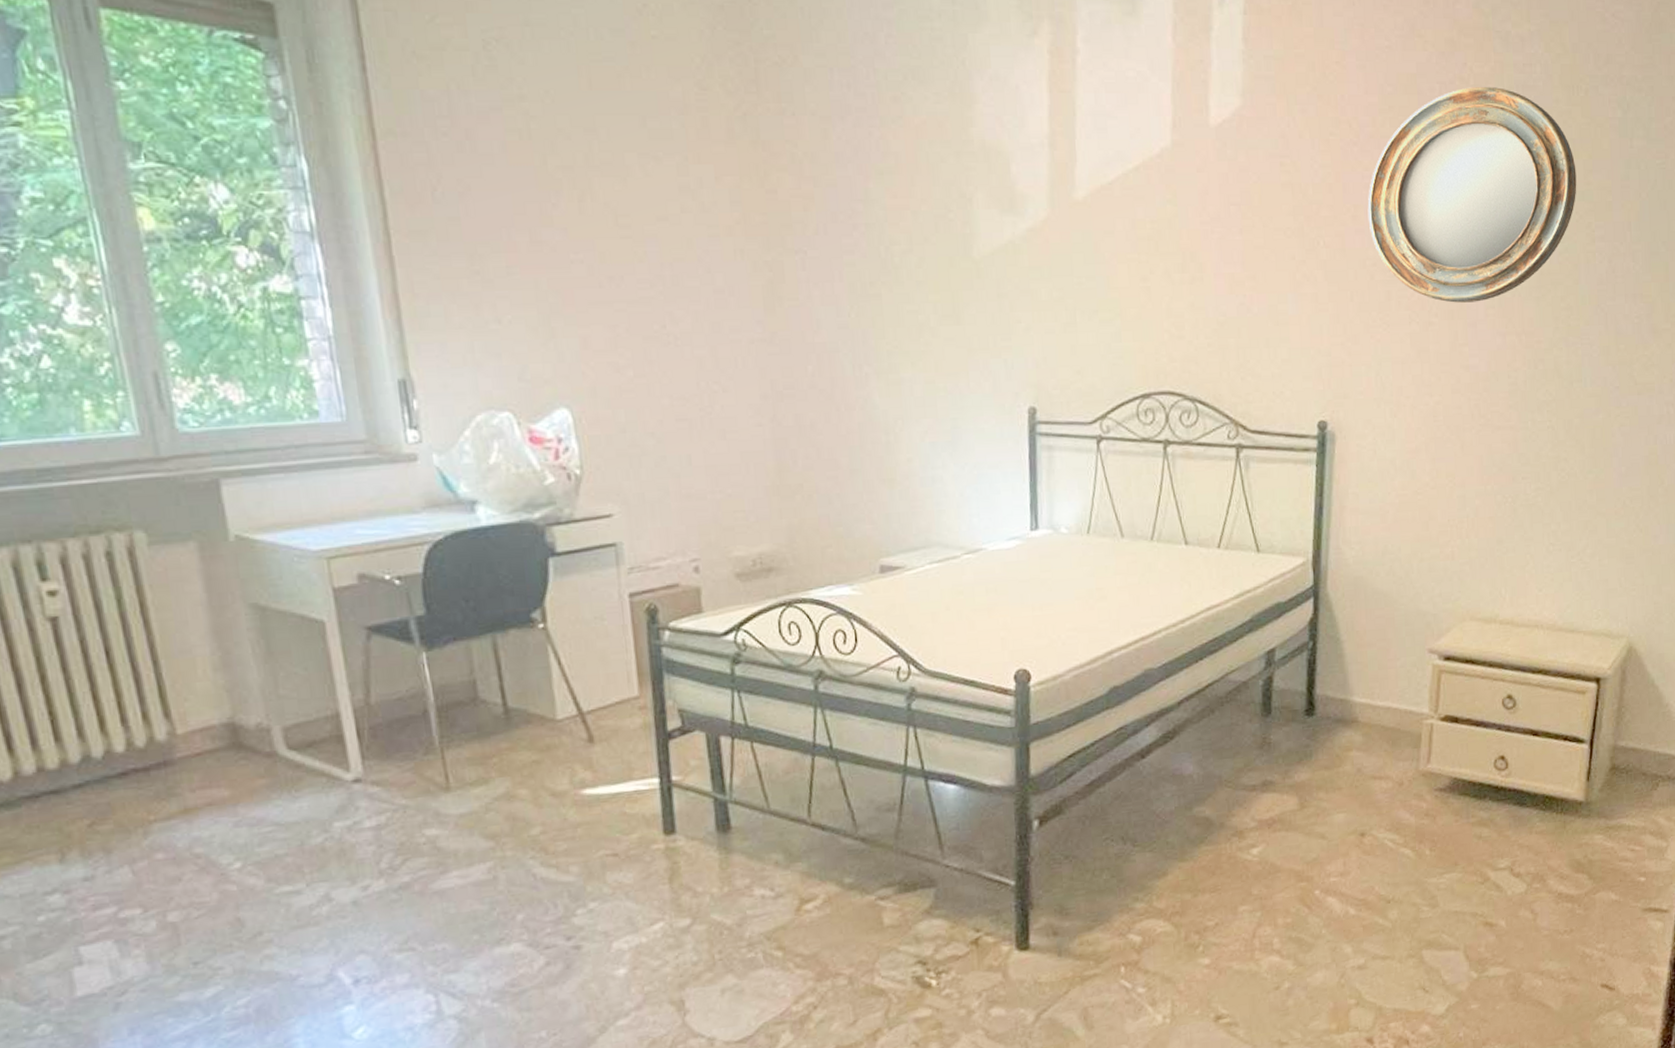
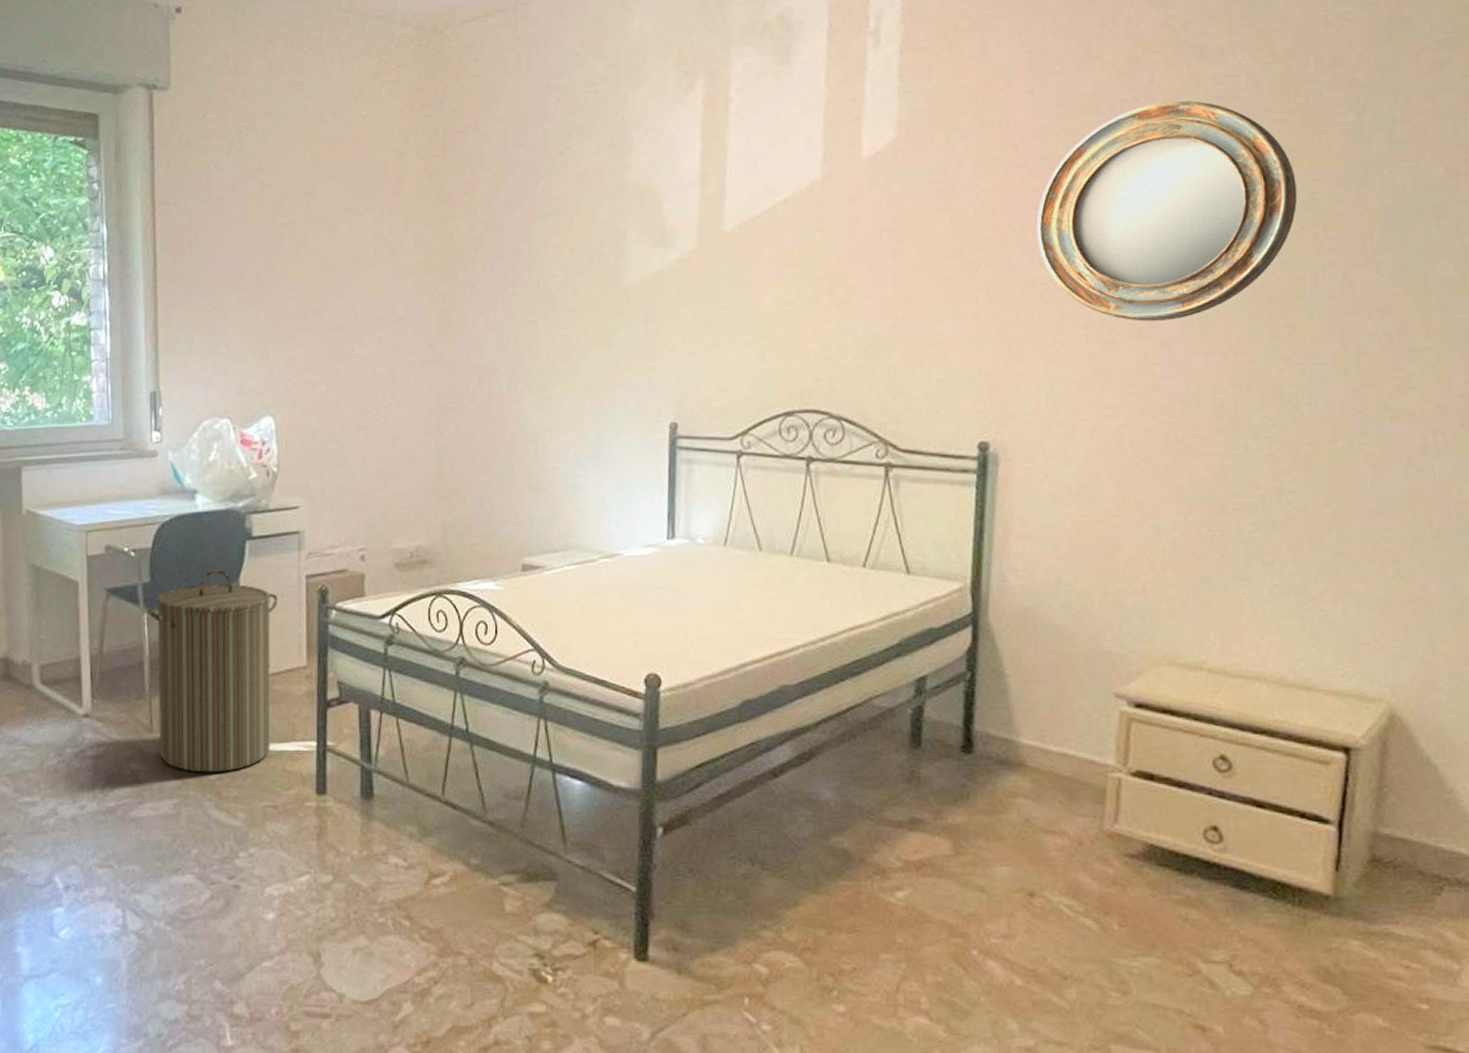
laundry hamper: none [426,593,604,830] -> present [147,569,278,773]

